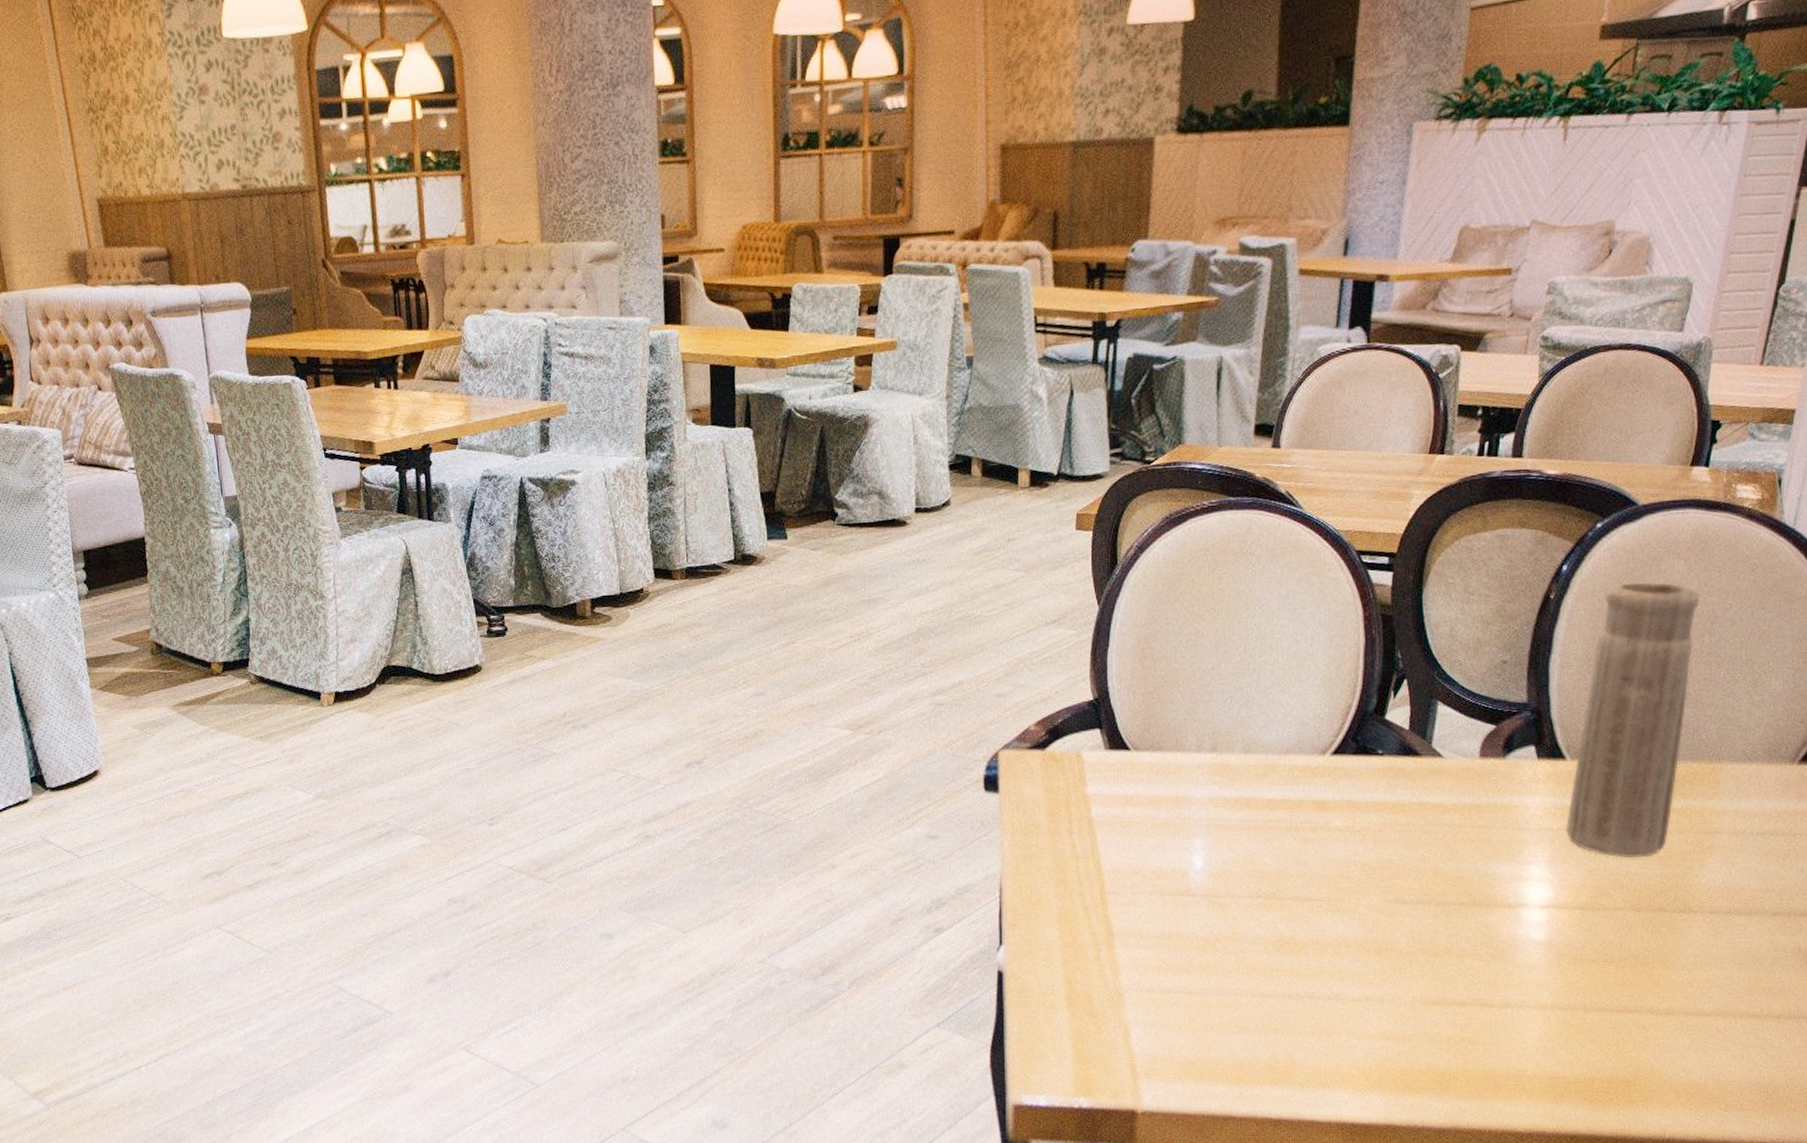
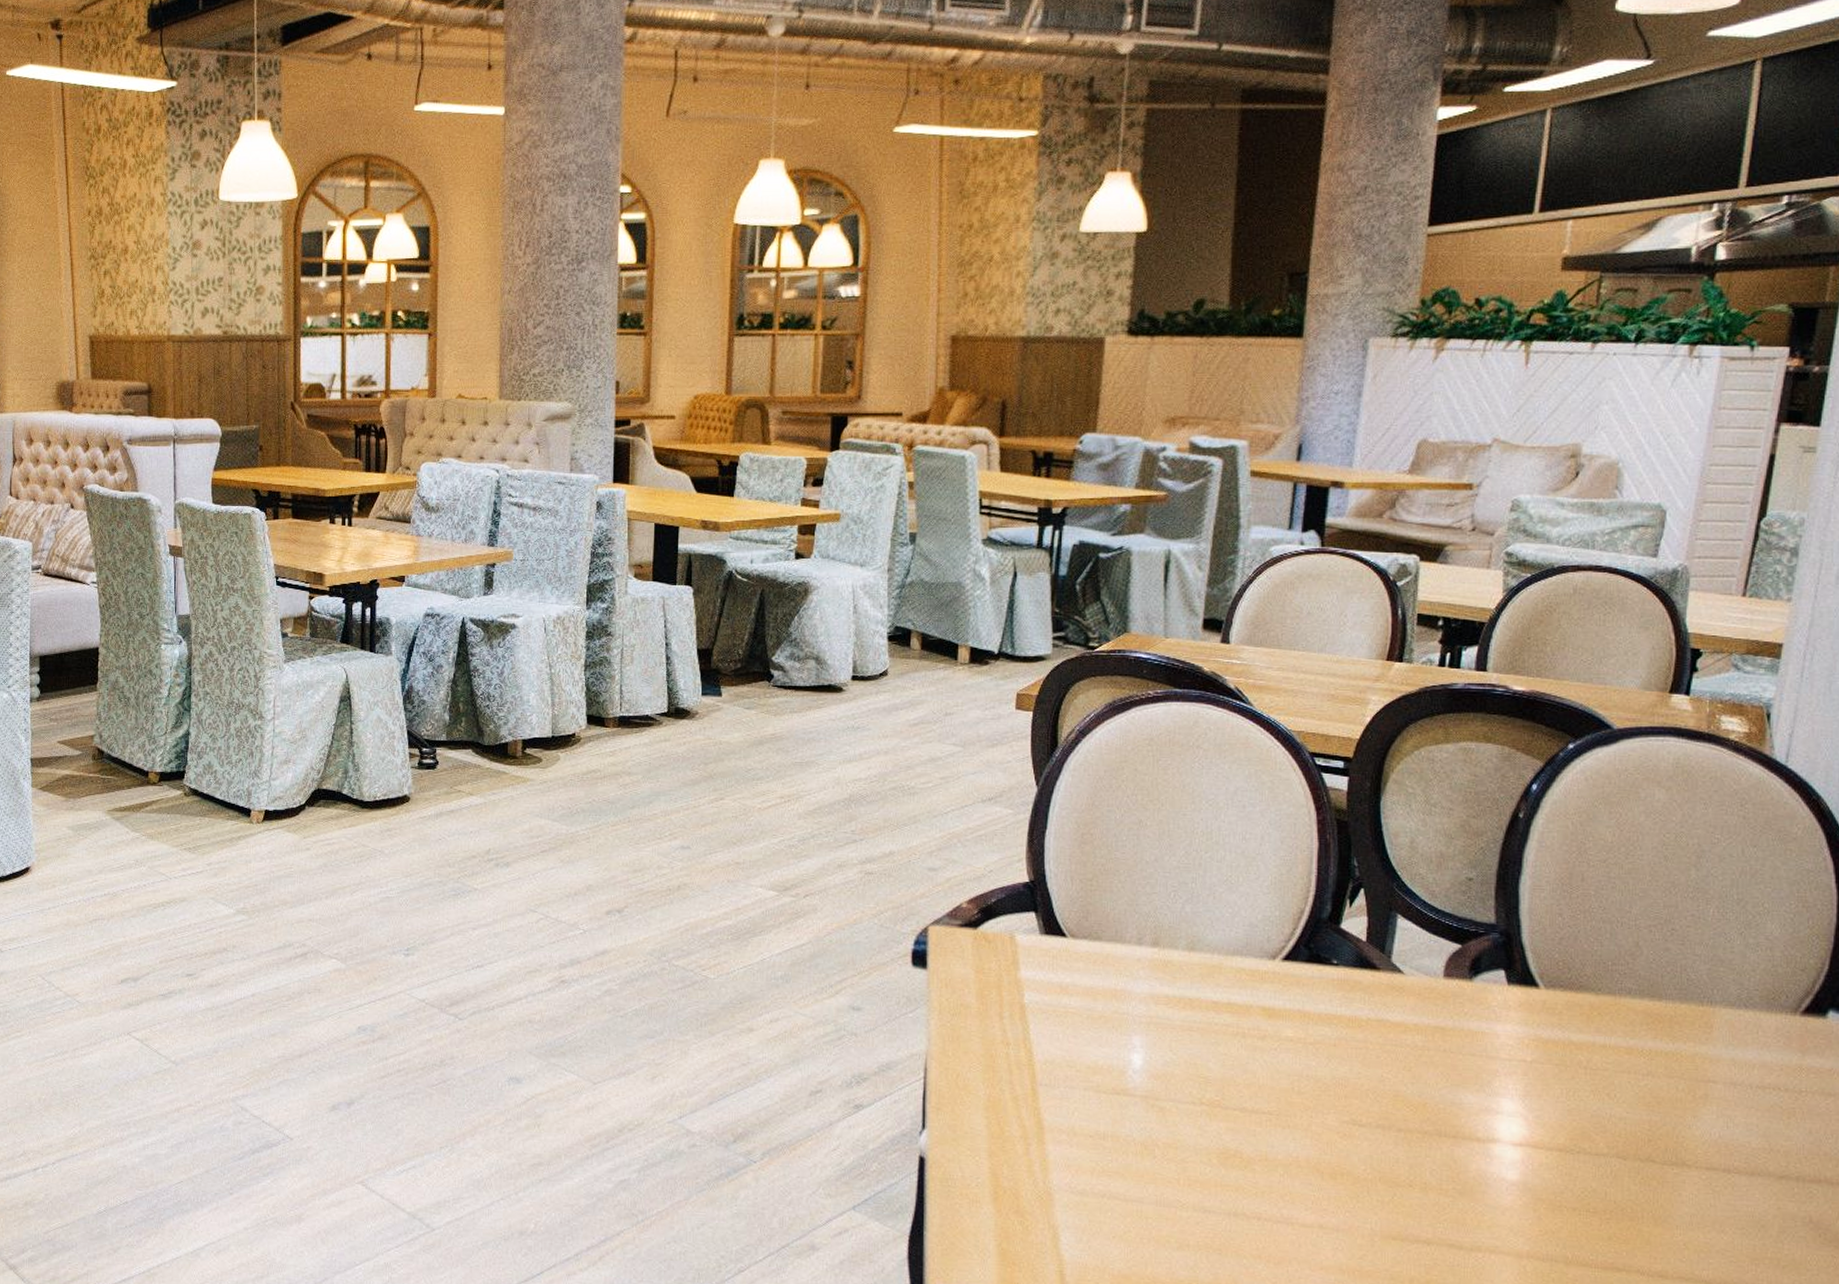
vase: present [1566,582,1700,859] -> none [1541,808,1684,1101]

